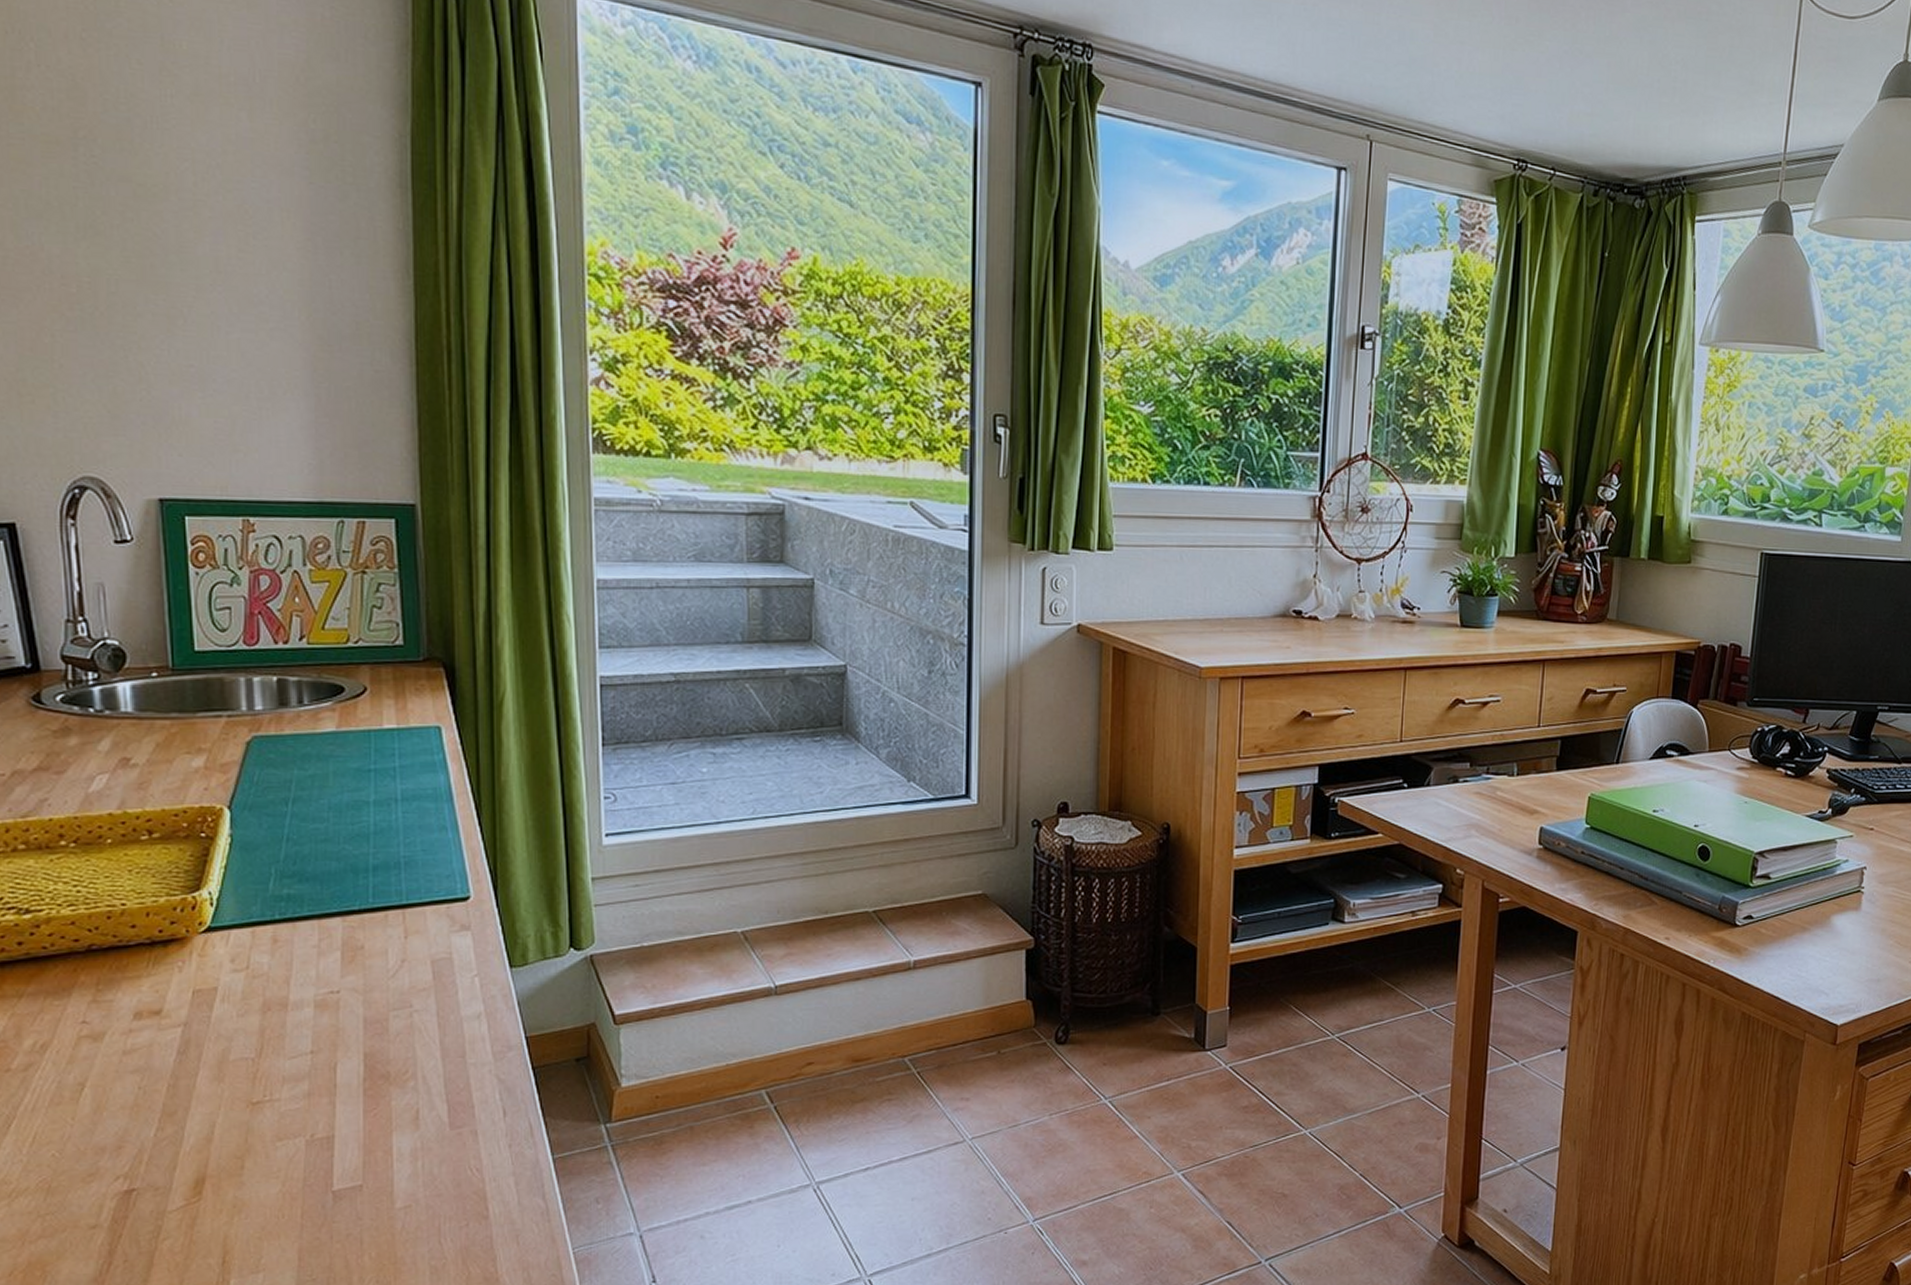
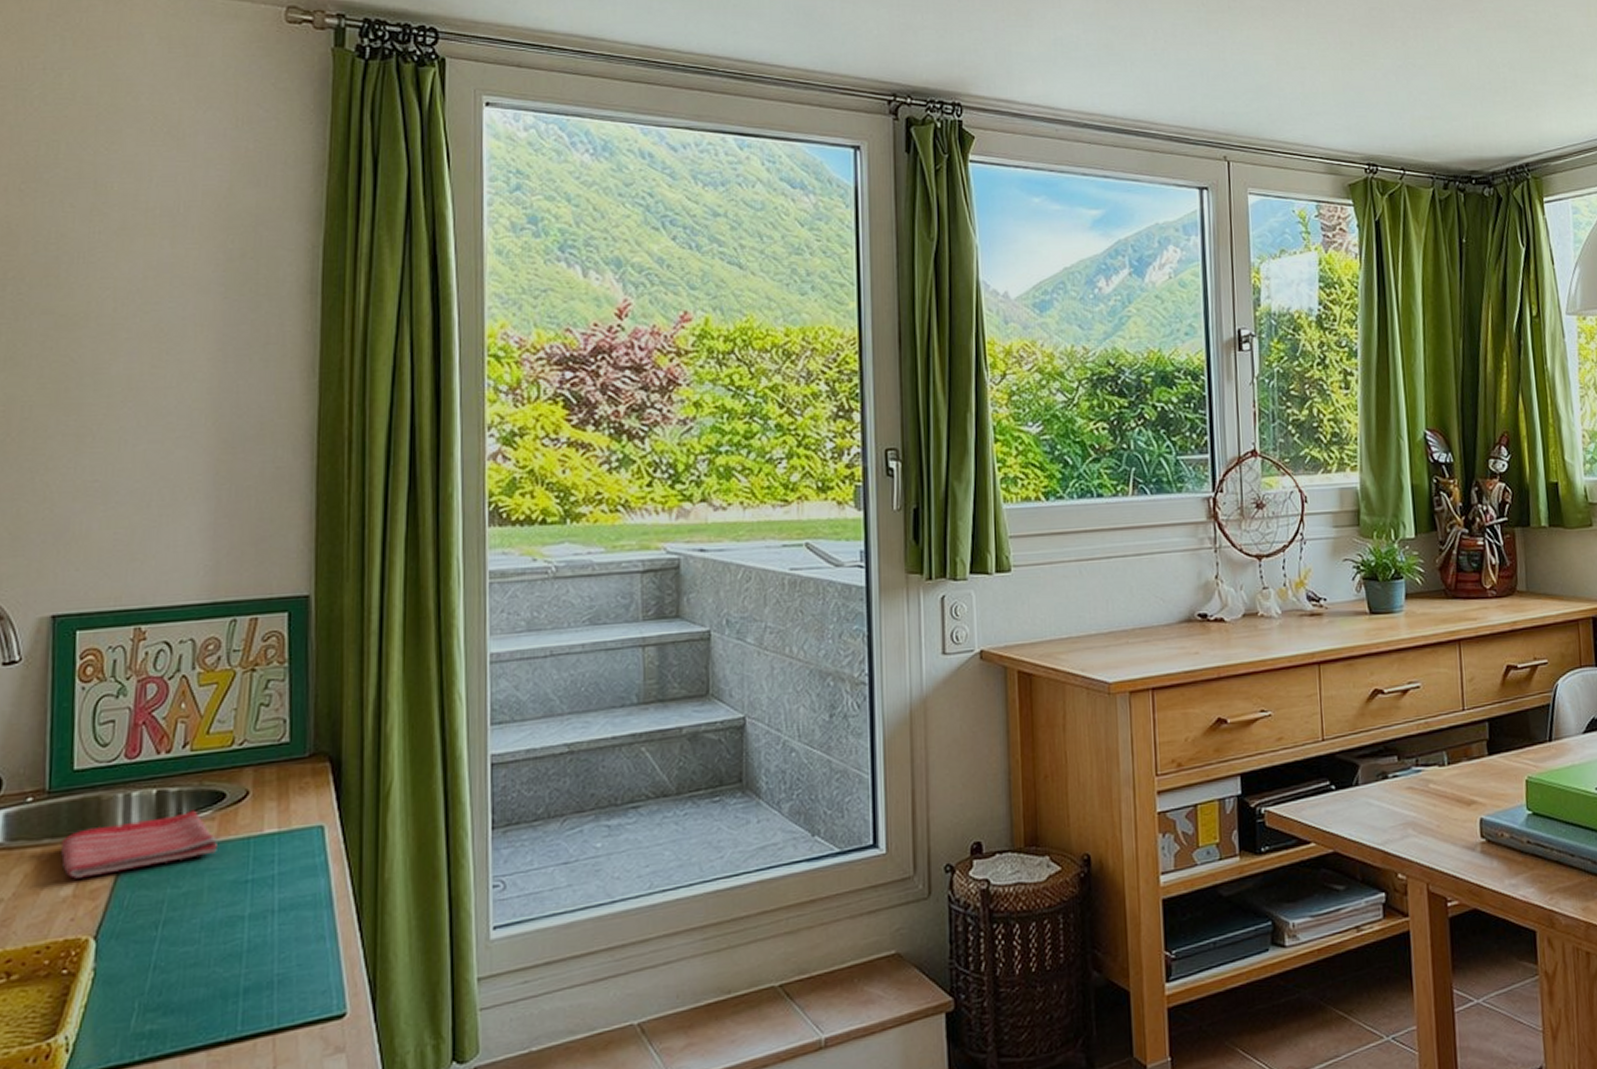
dish towel: none [188,700,339,752] -> present [60,810,217,879]

